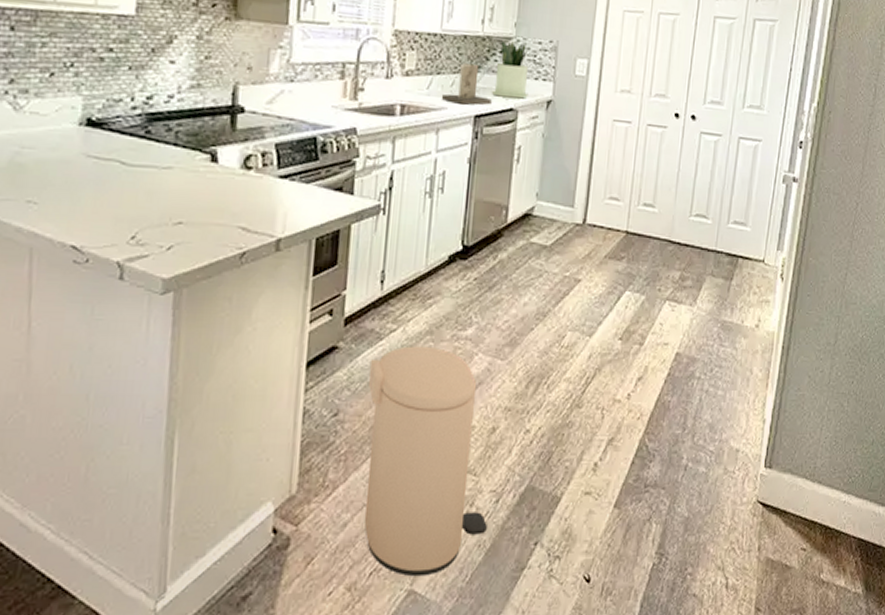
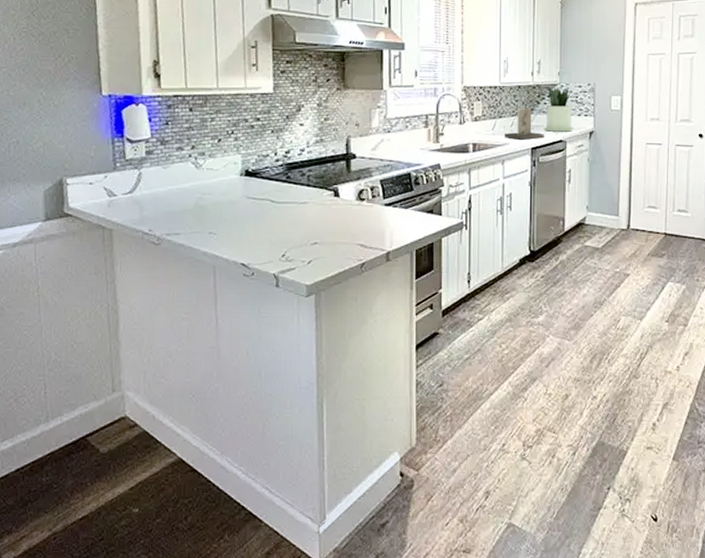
pedal bin: present [364,346,487,576] -> none [464,331,567,512]

